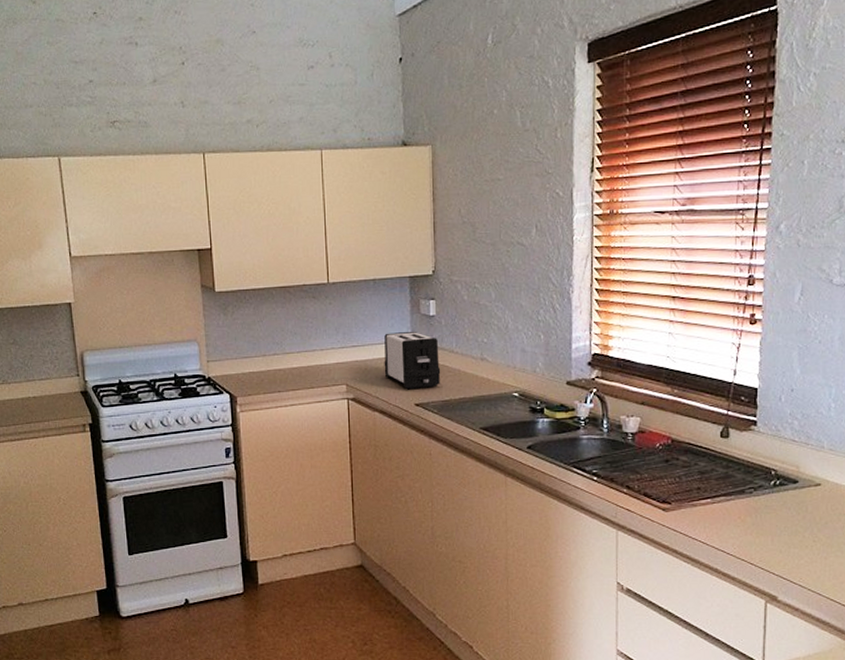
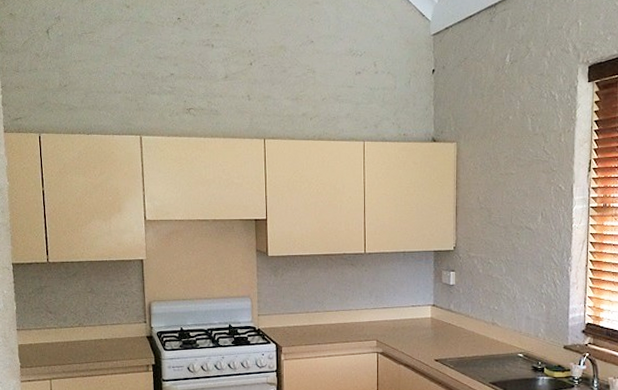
toaster: present [384,331,441,389] -> none [409,297,458,346]

